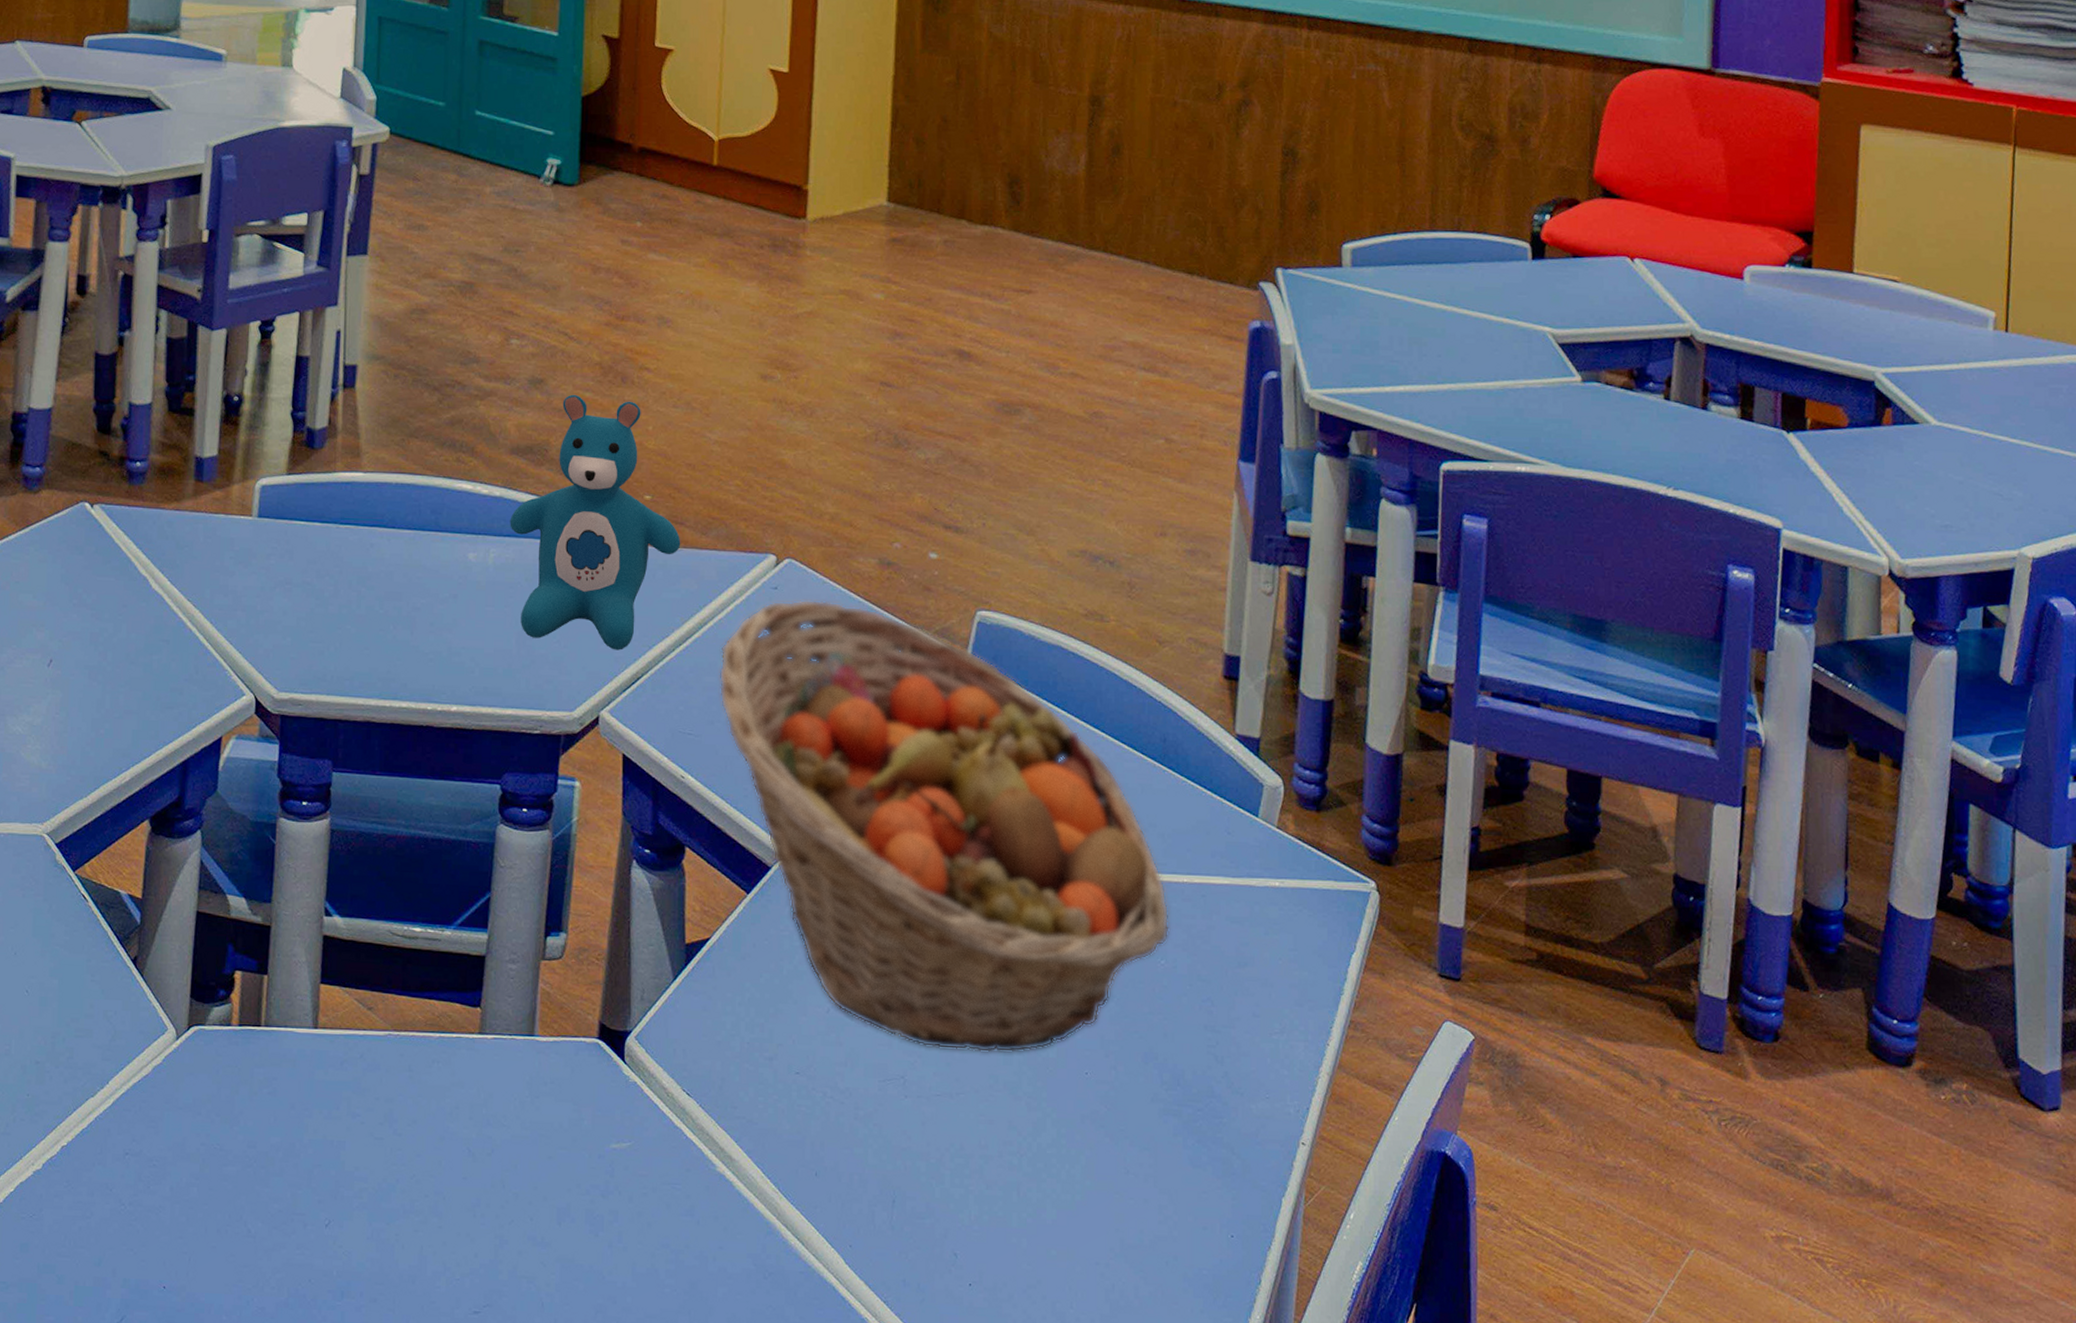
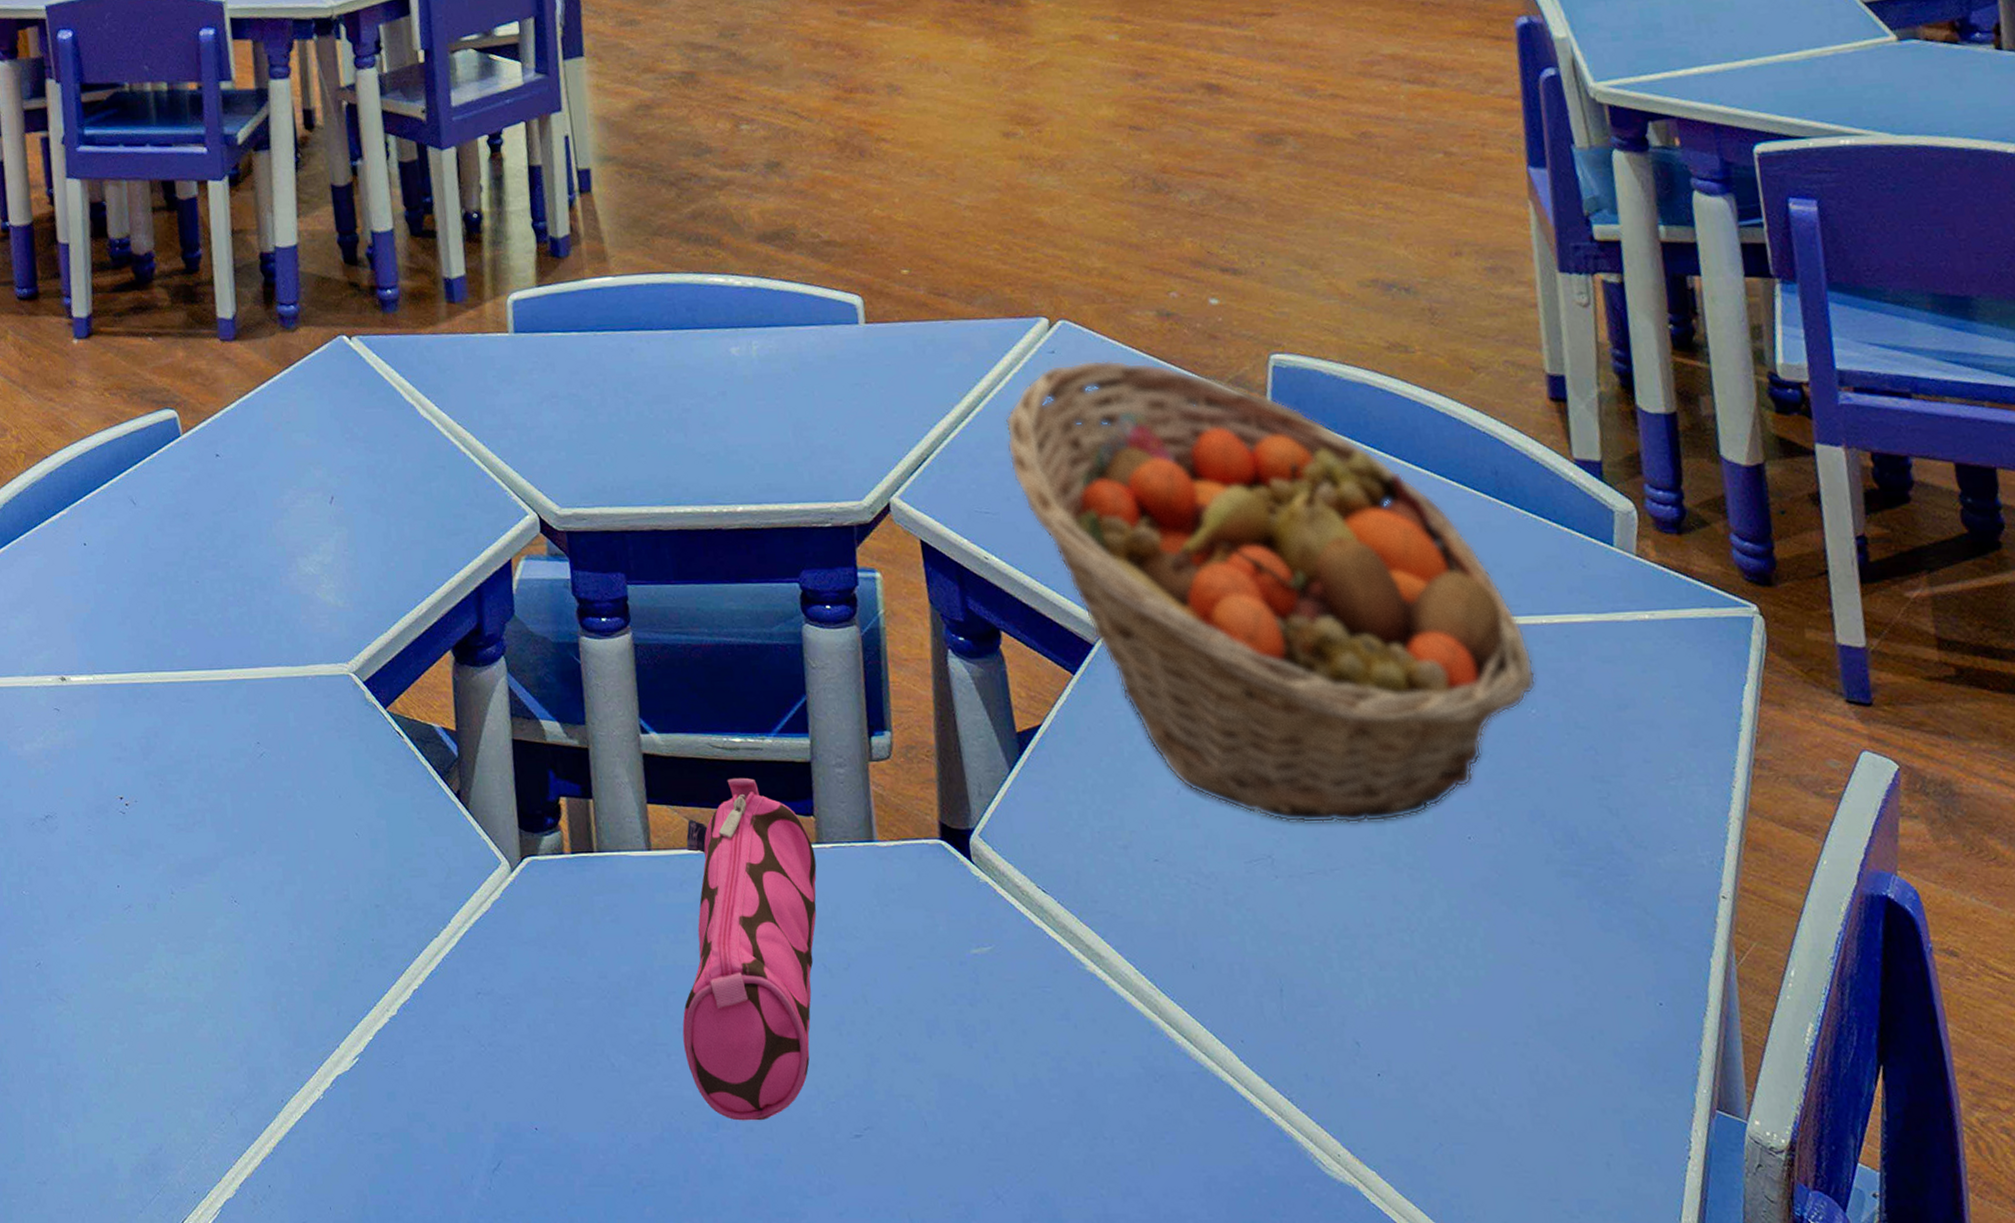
pencil case: none [321,965,476,1293] -> present [682,777,817,1121]
teddy bear: present [510,394,681,650] -> none [767,174,947,433]

